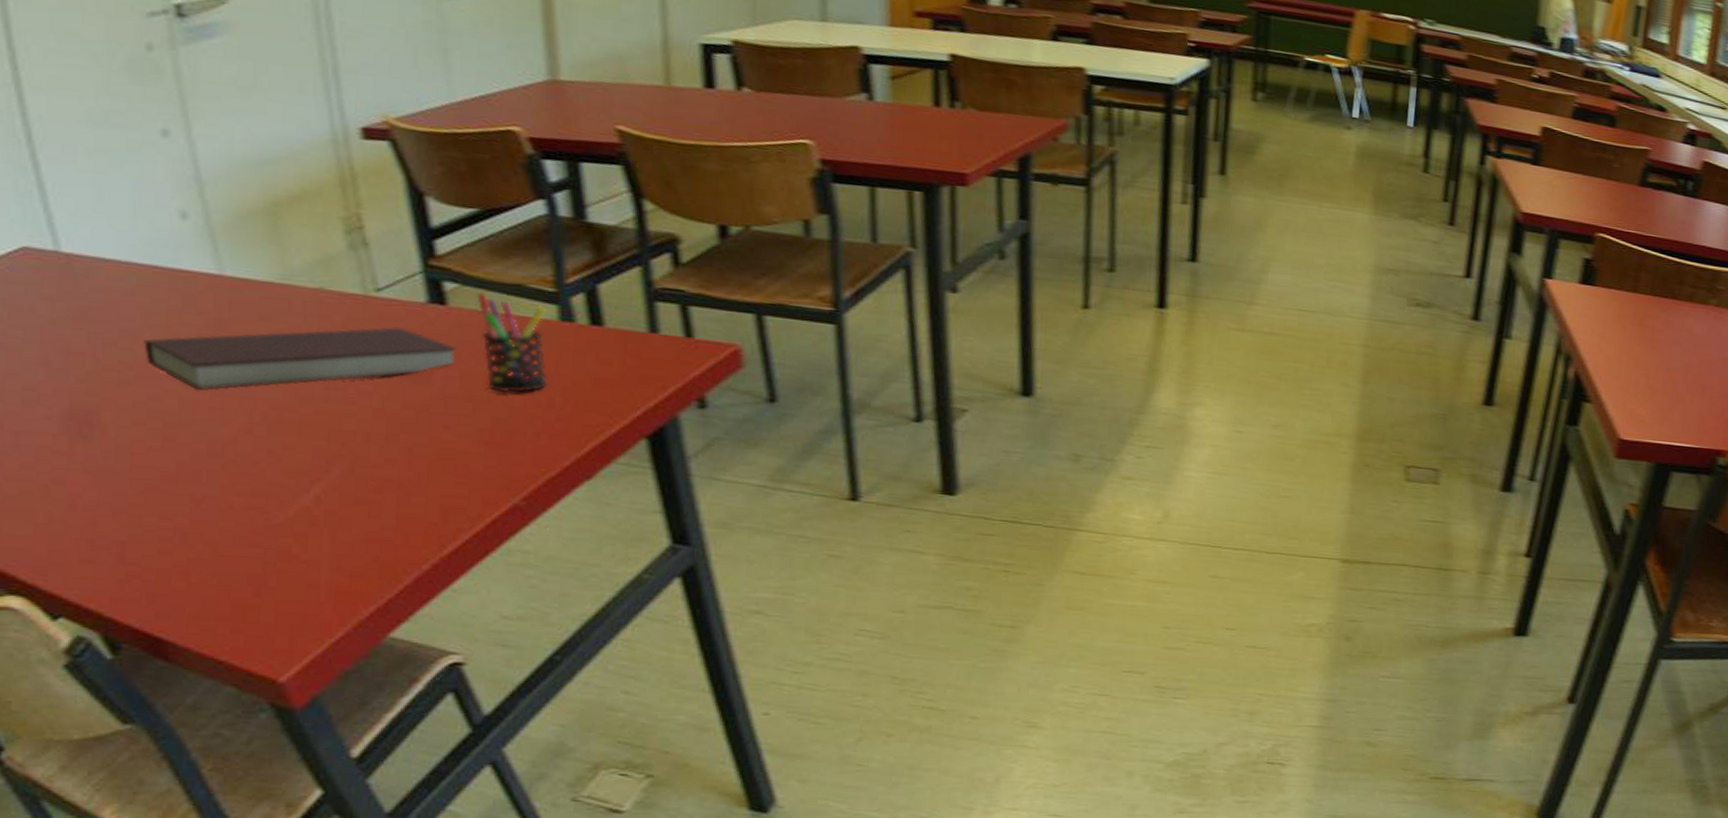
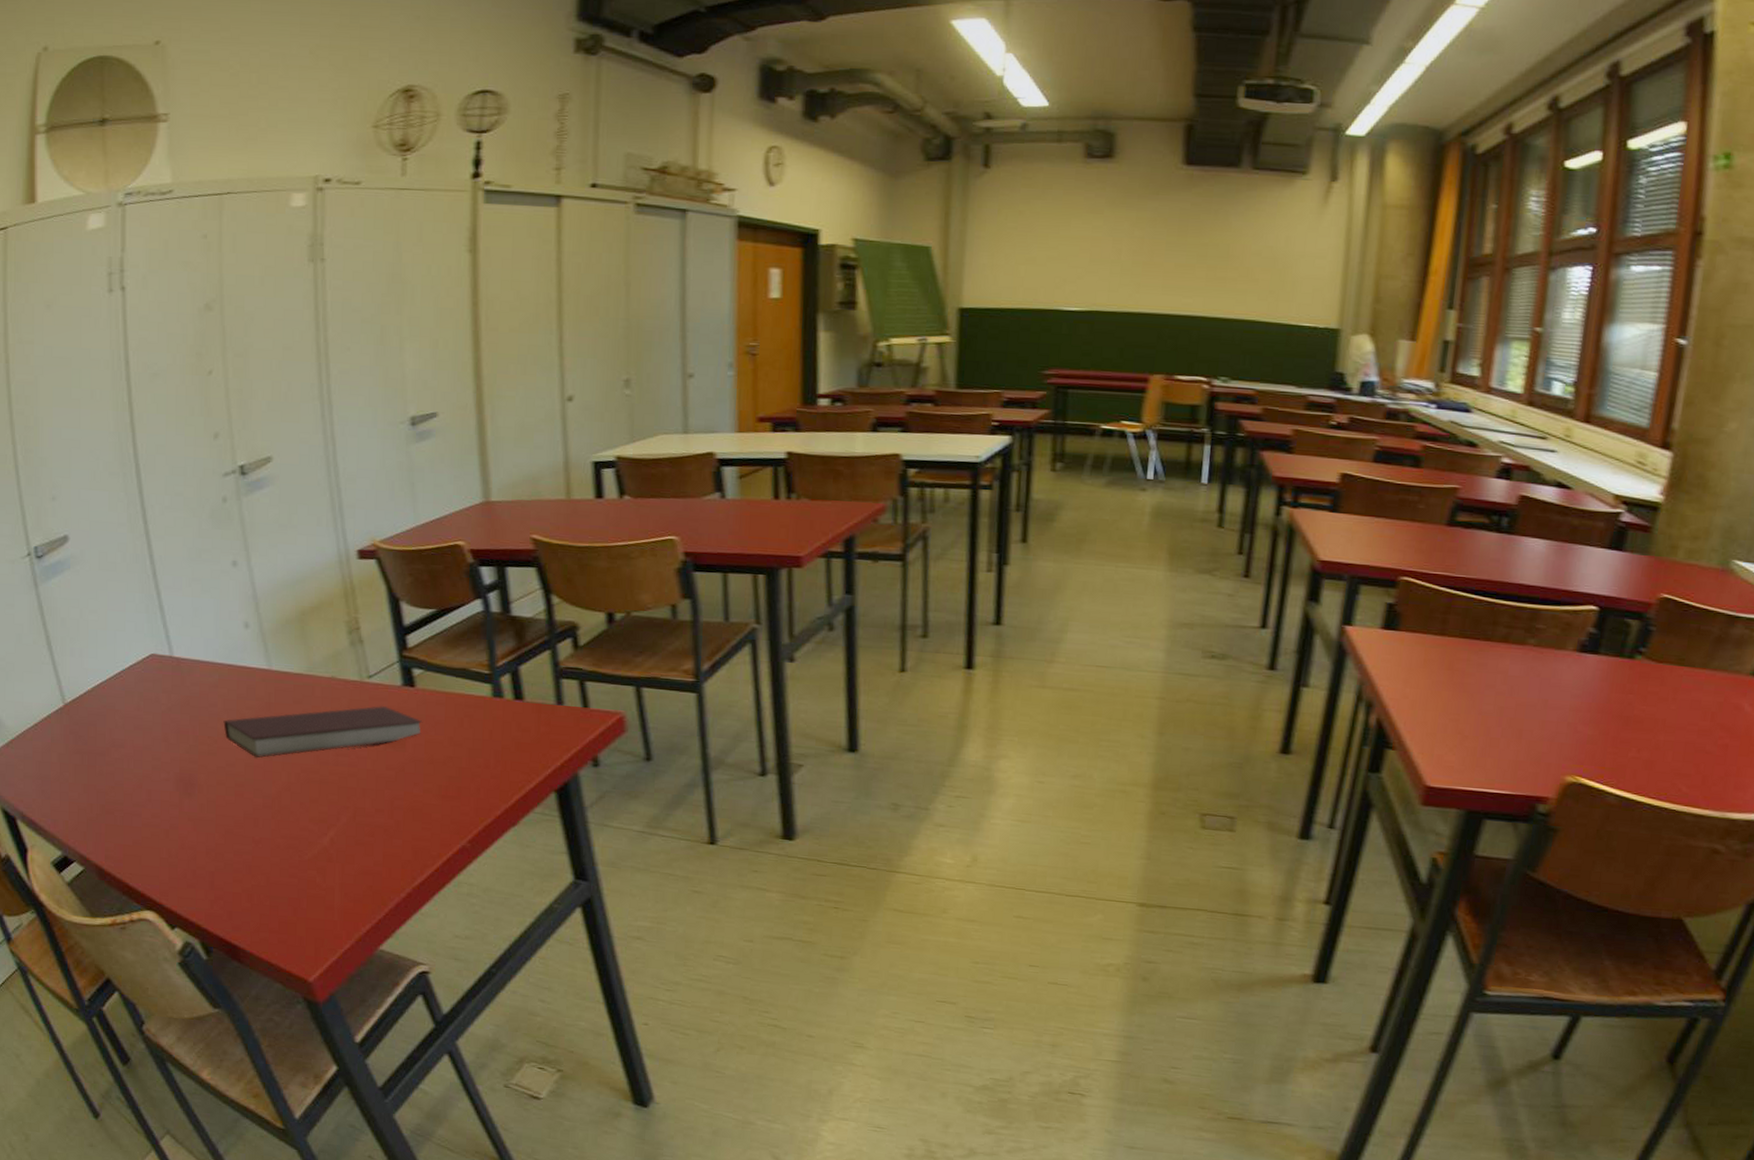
pen holder: present [477,292,547,393] -> none [435,676,484,757]

